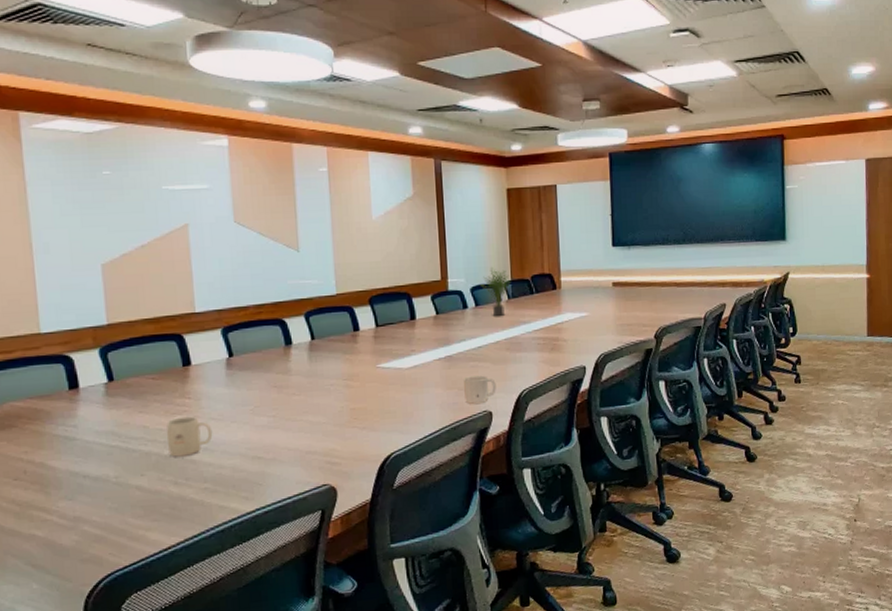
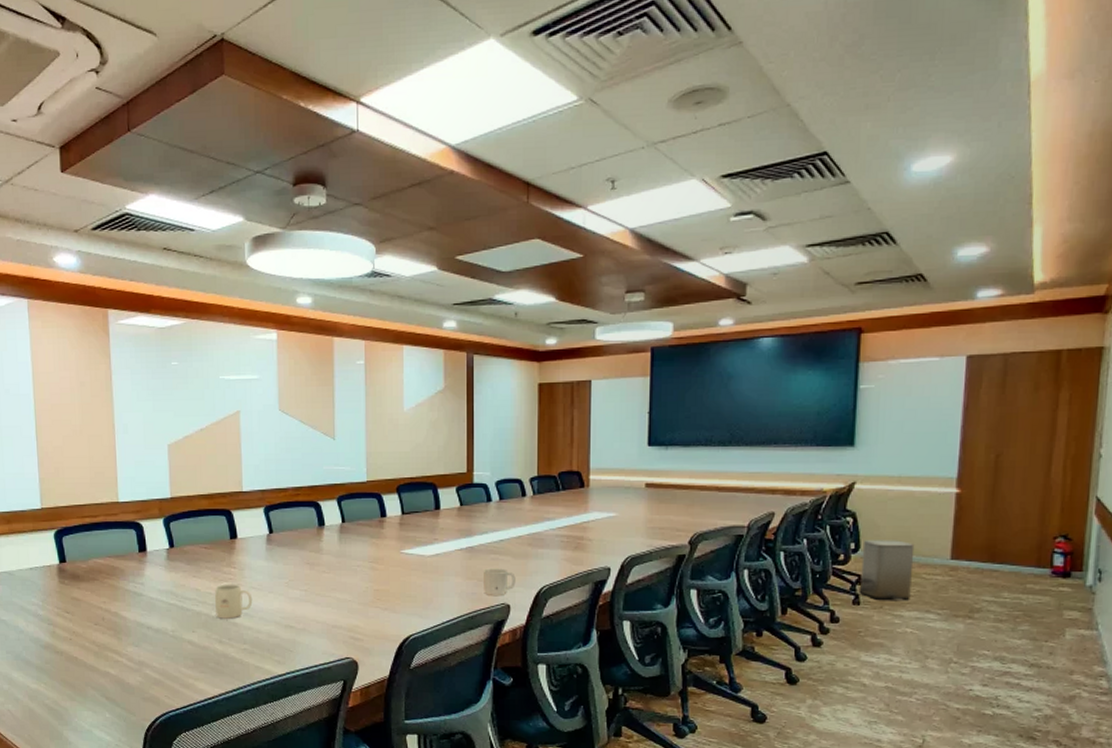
potted plant: present [481,267,511,318] -> none [506,462,537,512]
pedal bin: none [799,322,840,377] -> present [860,540,915,600]

